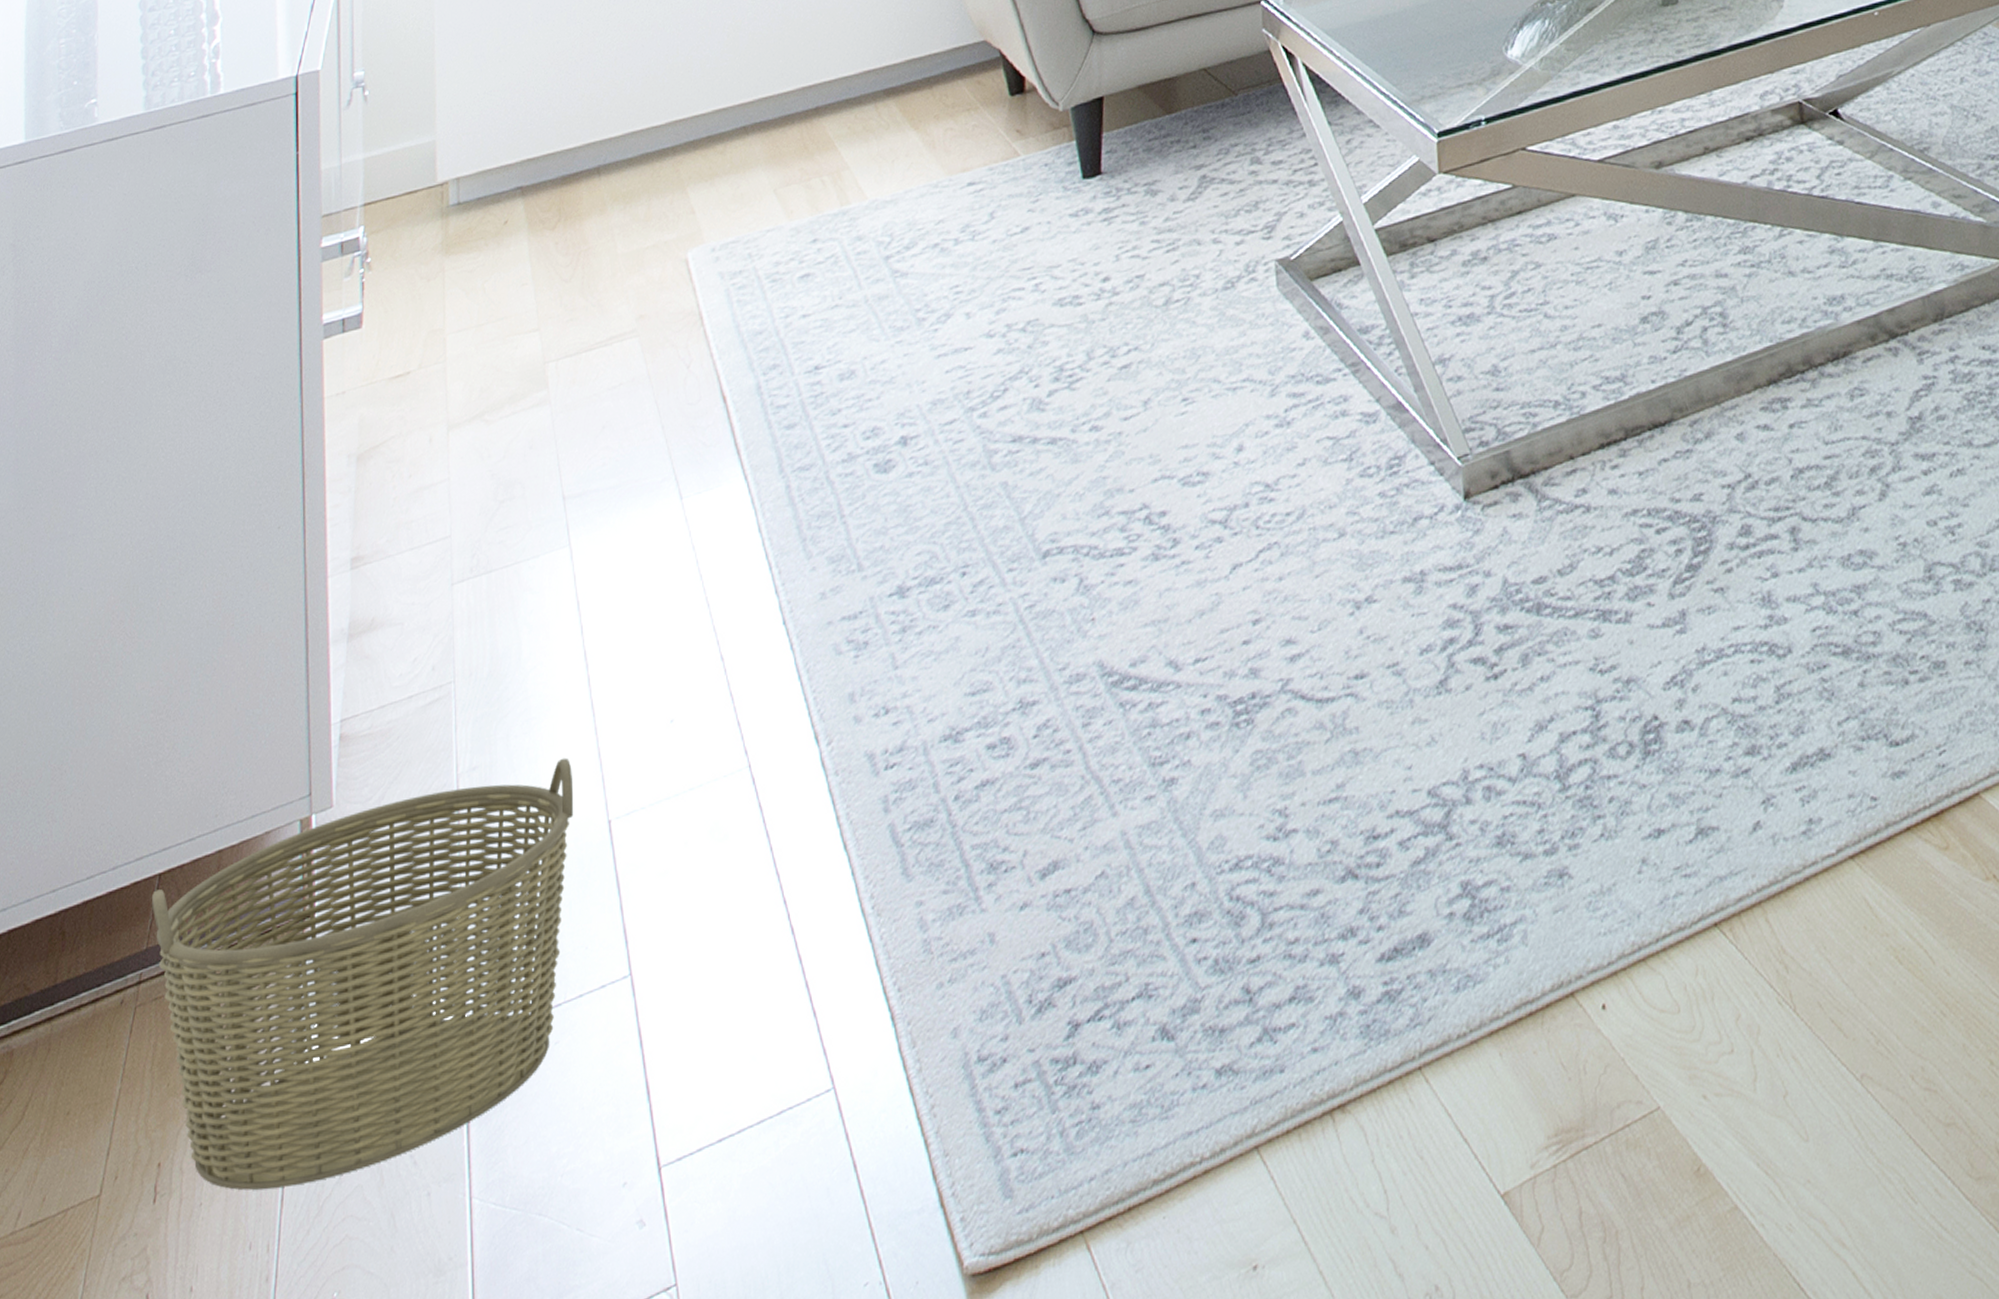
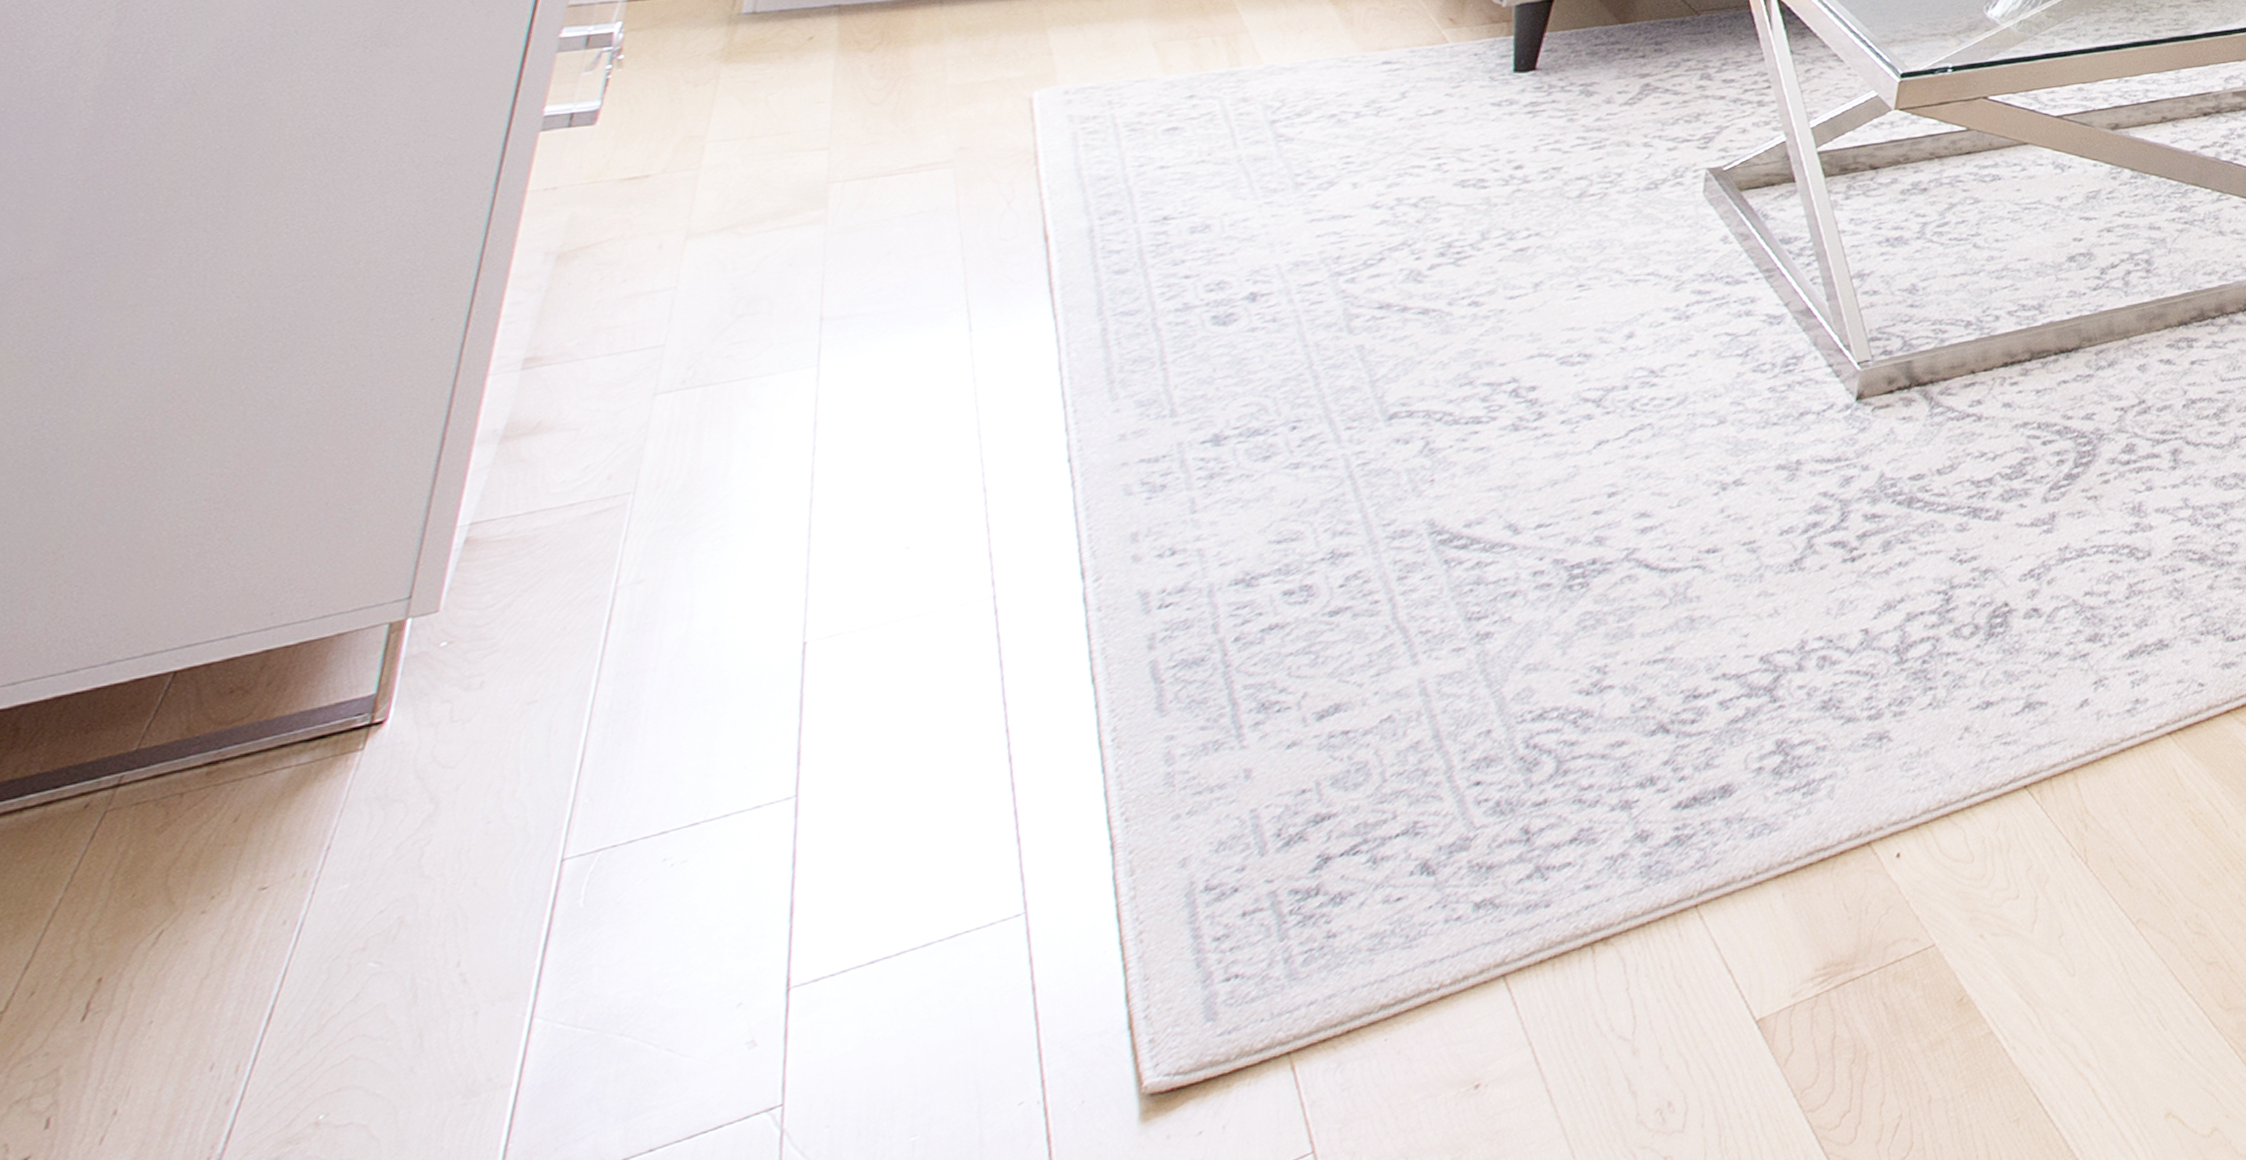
basket: present [151,757,574,1190] -> none [147,577,769,1008]

